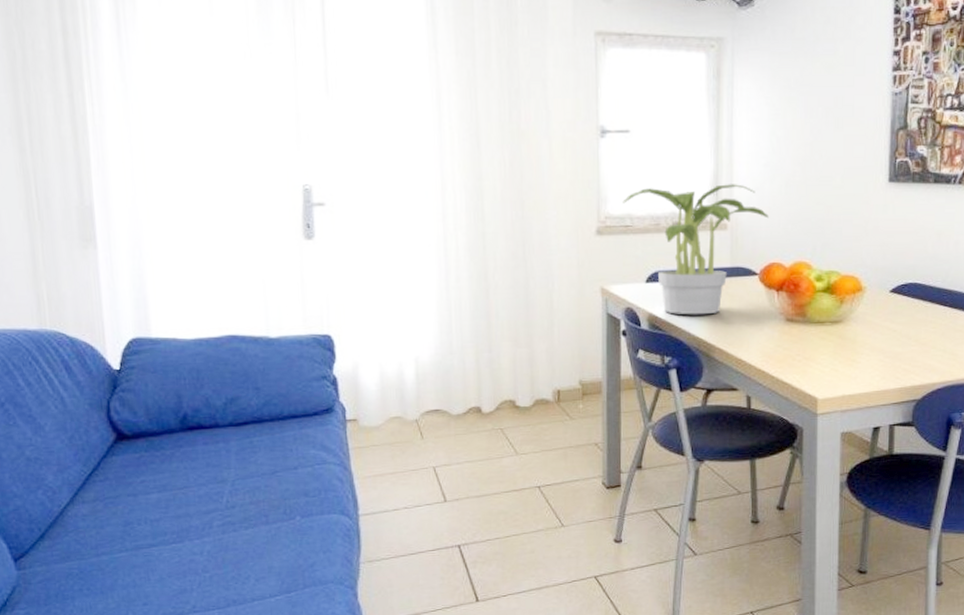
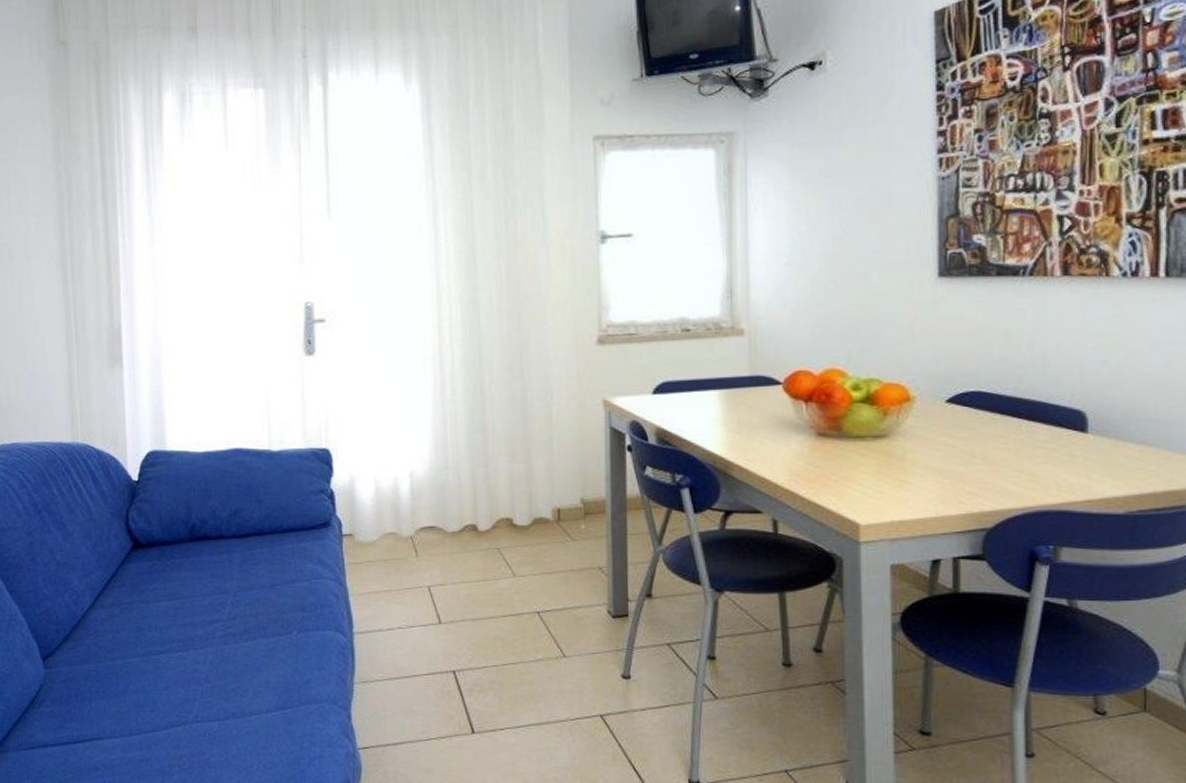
potted plant: present [623,184,769,315] -> none [626,285,793,429]

